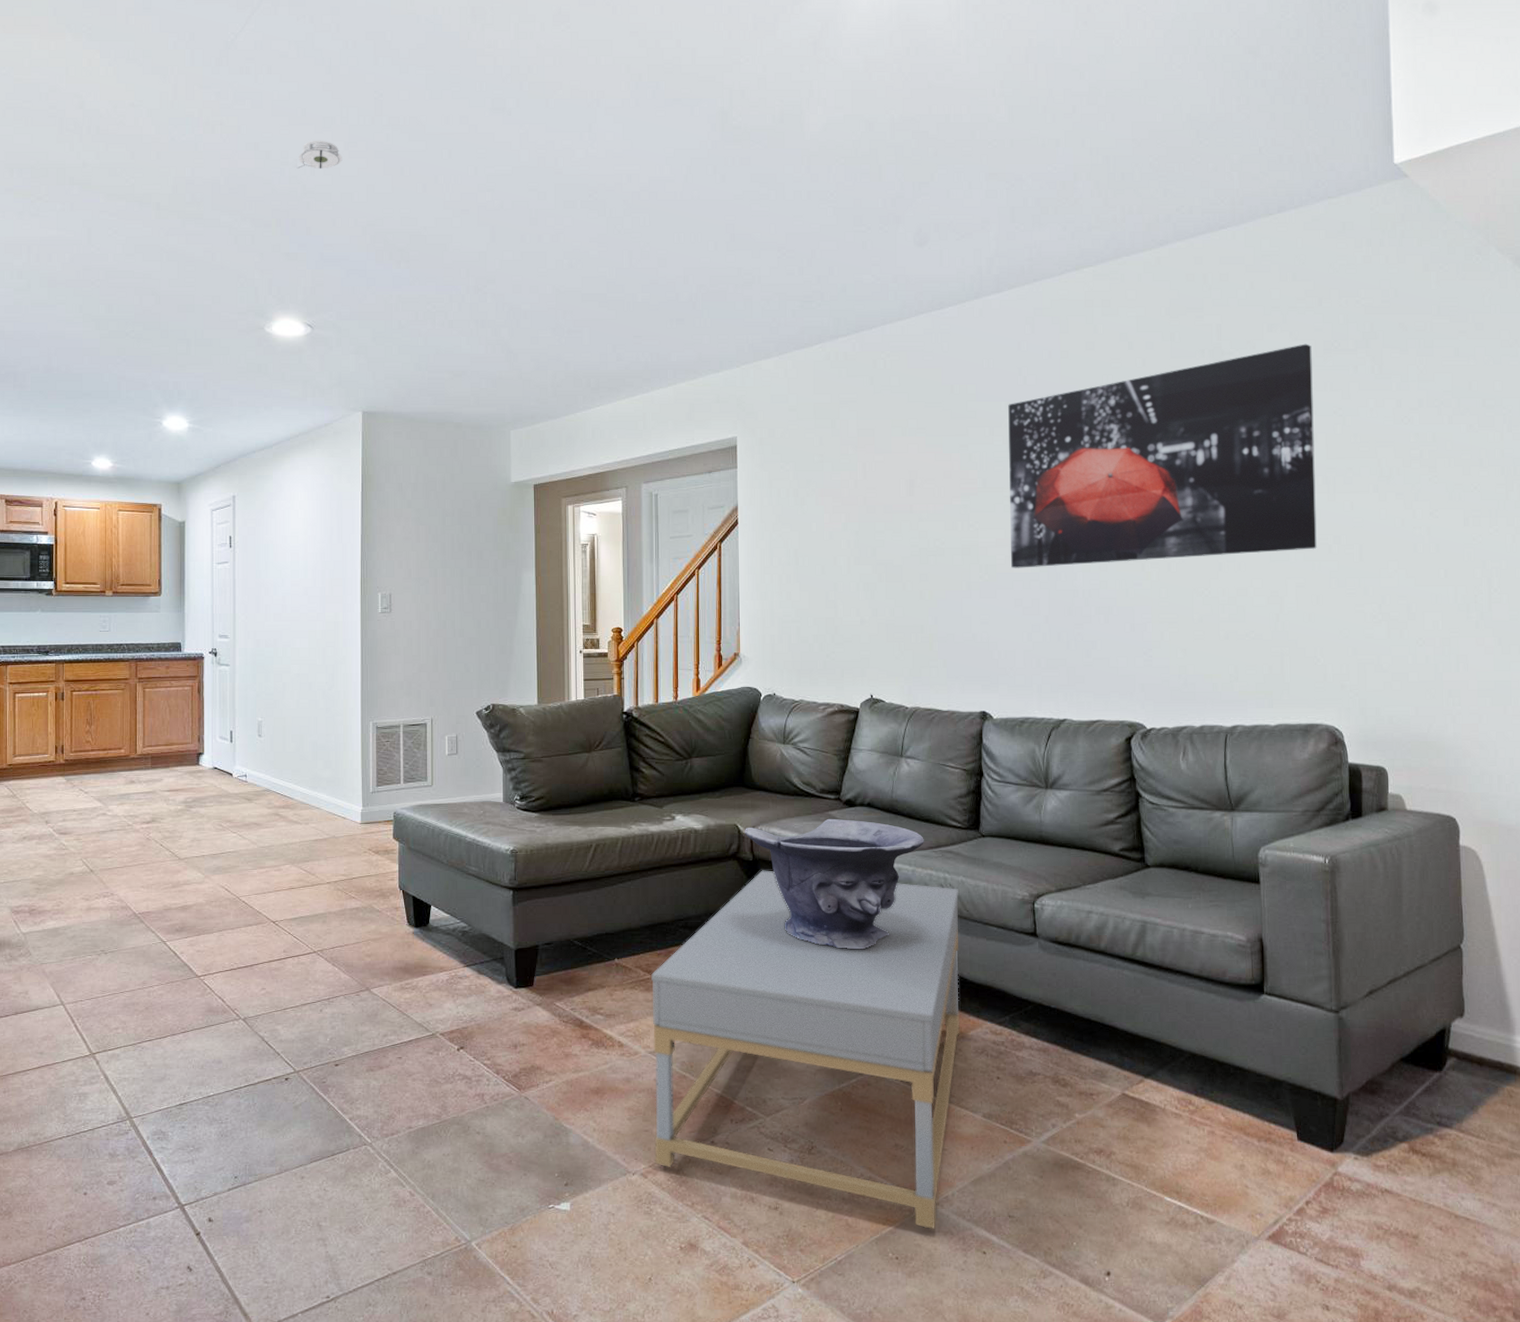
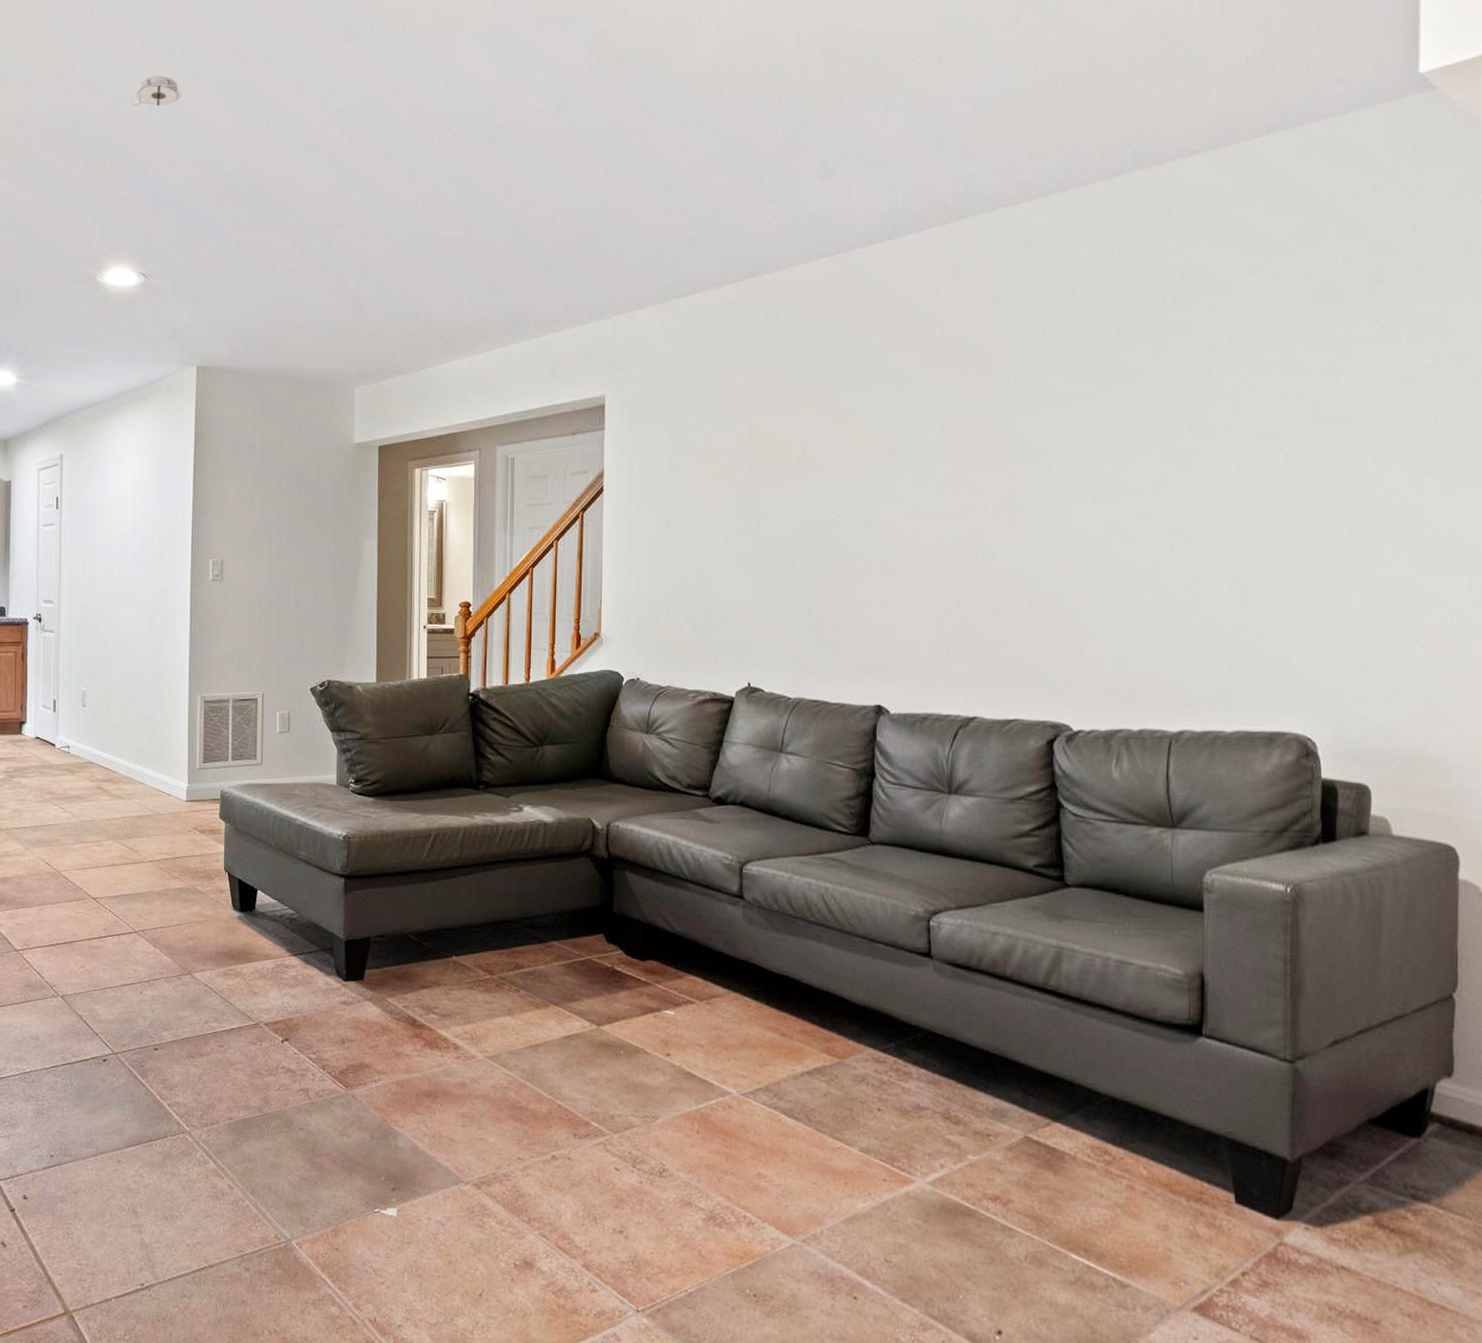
coffee table: present [651,870,961,1230] -> none [489,869,841,1269]
decorative bowl: present [745,818,924,950] -> none [600,816,804,961]
wall art: present [1008,343,1317,568] -> none [918,289,1301,546]

